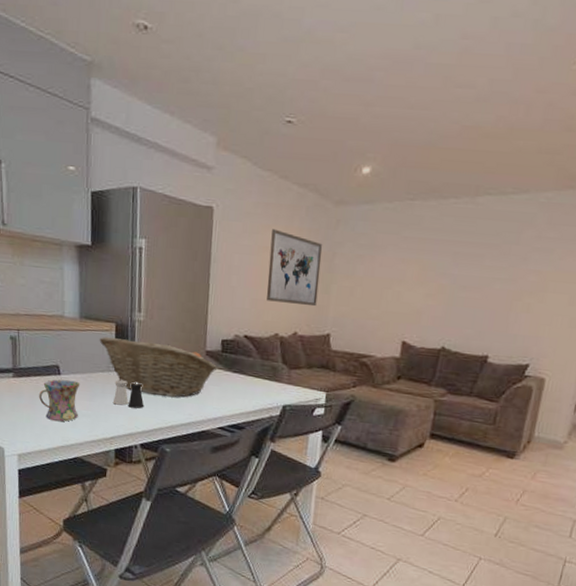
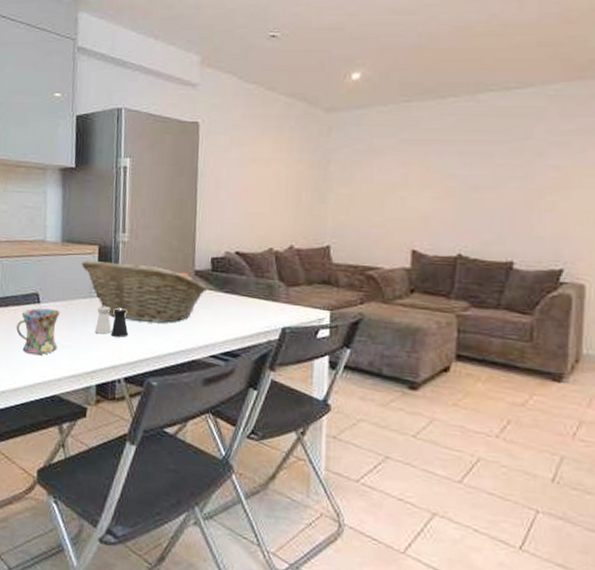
wall art: present [267,229,323,307] -> none [258,140,316,217]

